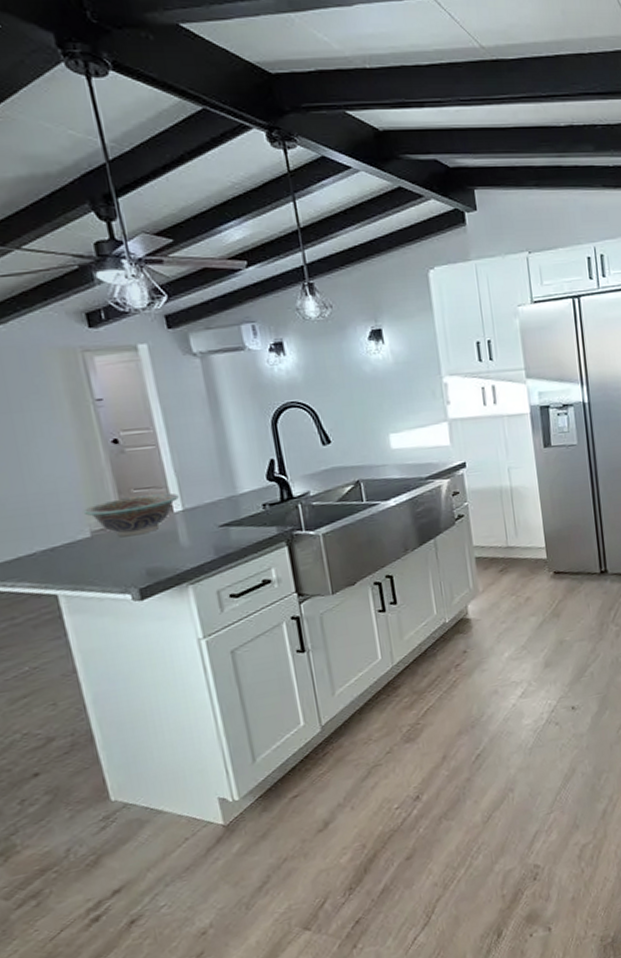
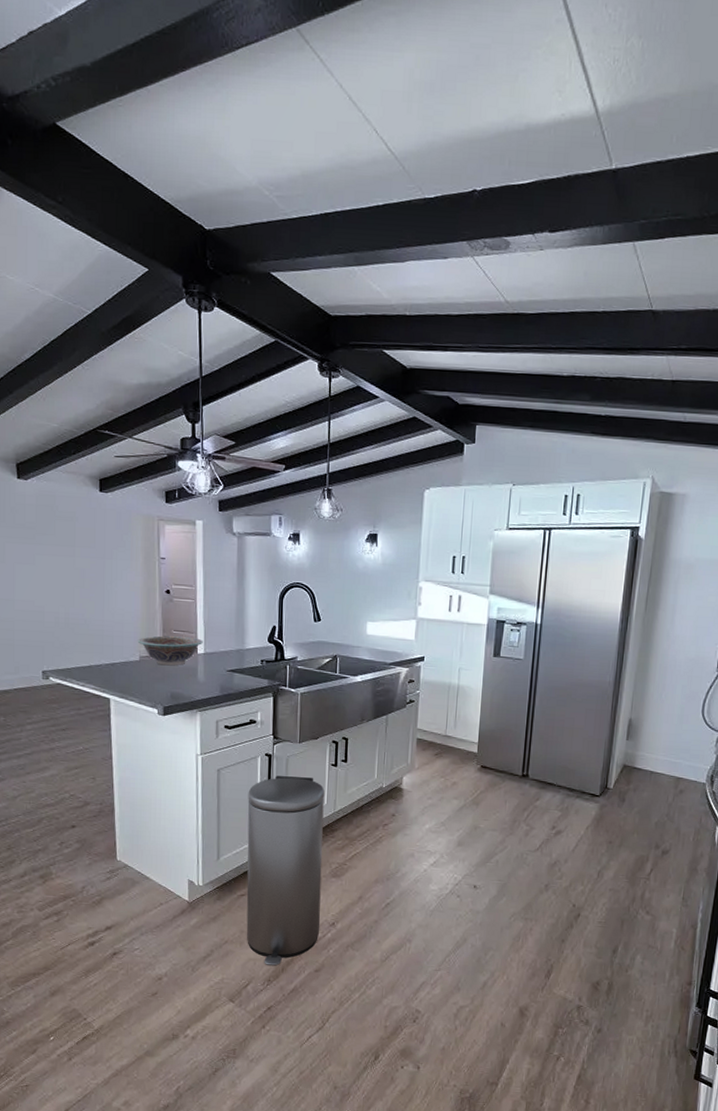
pedal bin: none [277,632,403,873] -> present [246,776,325,967]

